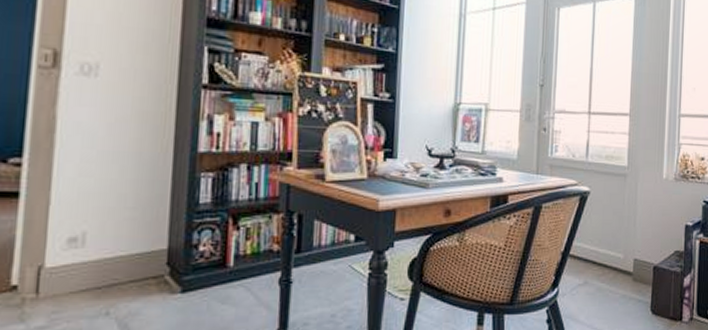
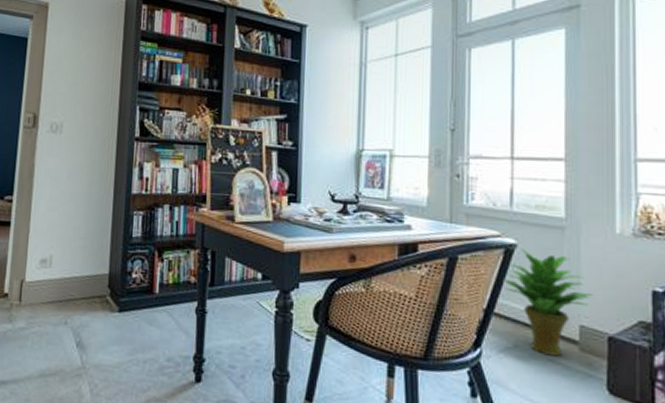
potted plant: none [577,195,644,288] -> present [502,249,592,357]

